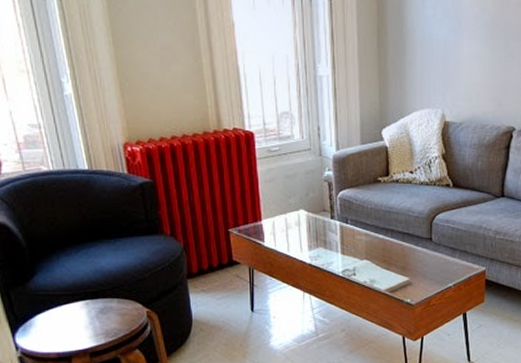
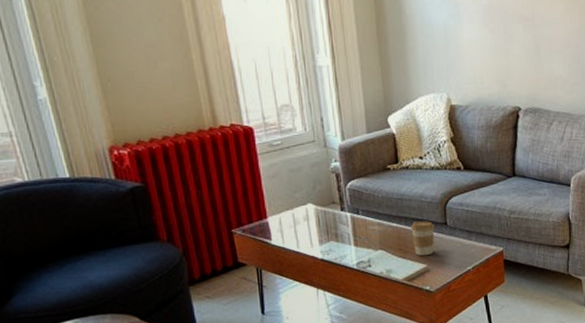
coffee cup: none [397,235,420,269] -> present [411,221,435,256]

